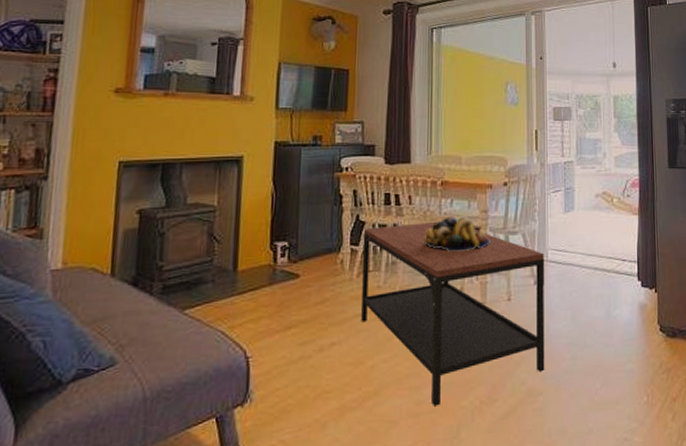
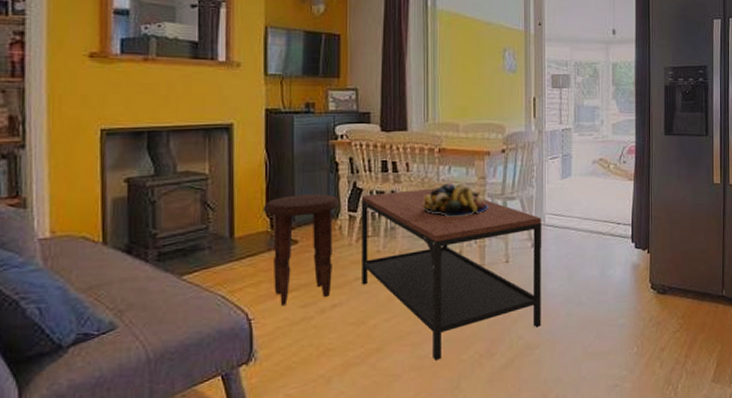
side table: none [267,227,343,344] -> present [264,194,340,307]

